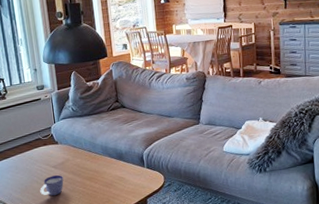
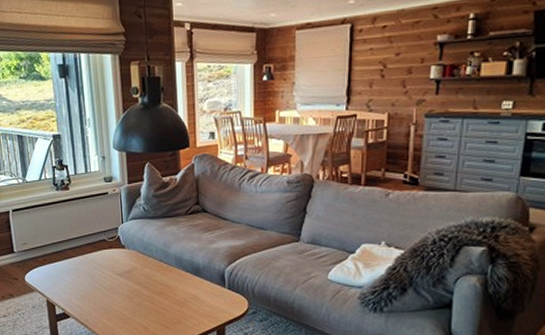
cup: present [40,175,64,196] -> none [102,285,129,307]

